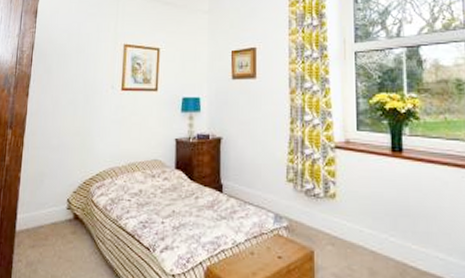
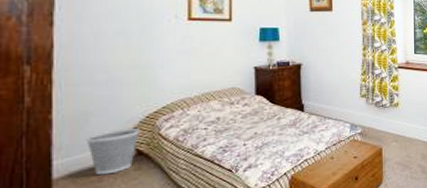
wastebasket: none [40,191,79,234] -> present [85,127,141,176]

